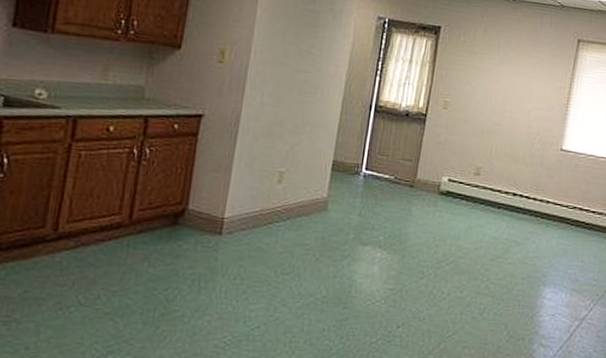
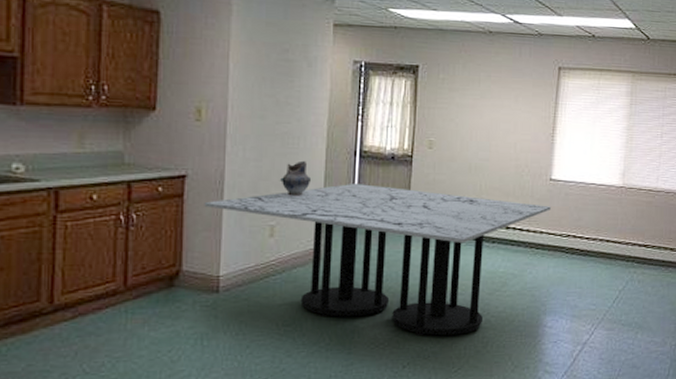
dining table: none [217,136,560,299] -> present [204,183,552,336]
ceramic jug: none [294,110,325,145] -> present [280,160,312,196]

